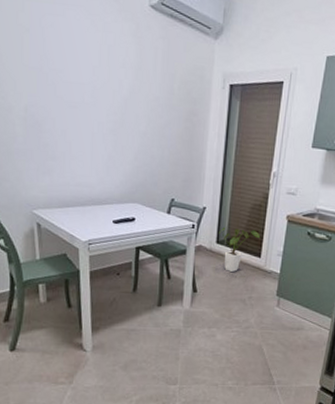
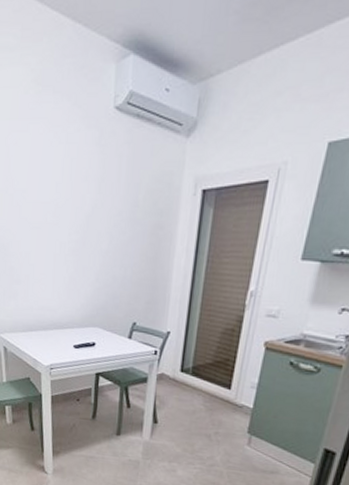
house plant: present [219,226,260,272] -> none [184,353,231,404]

